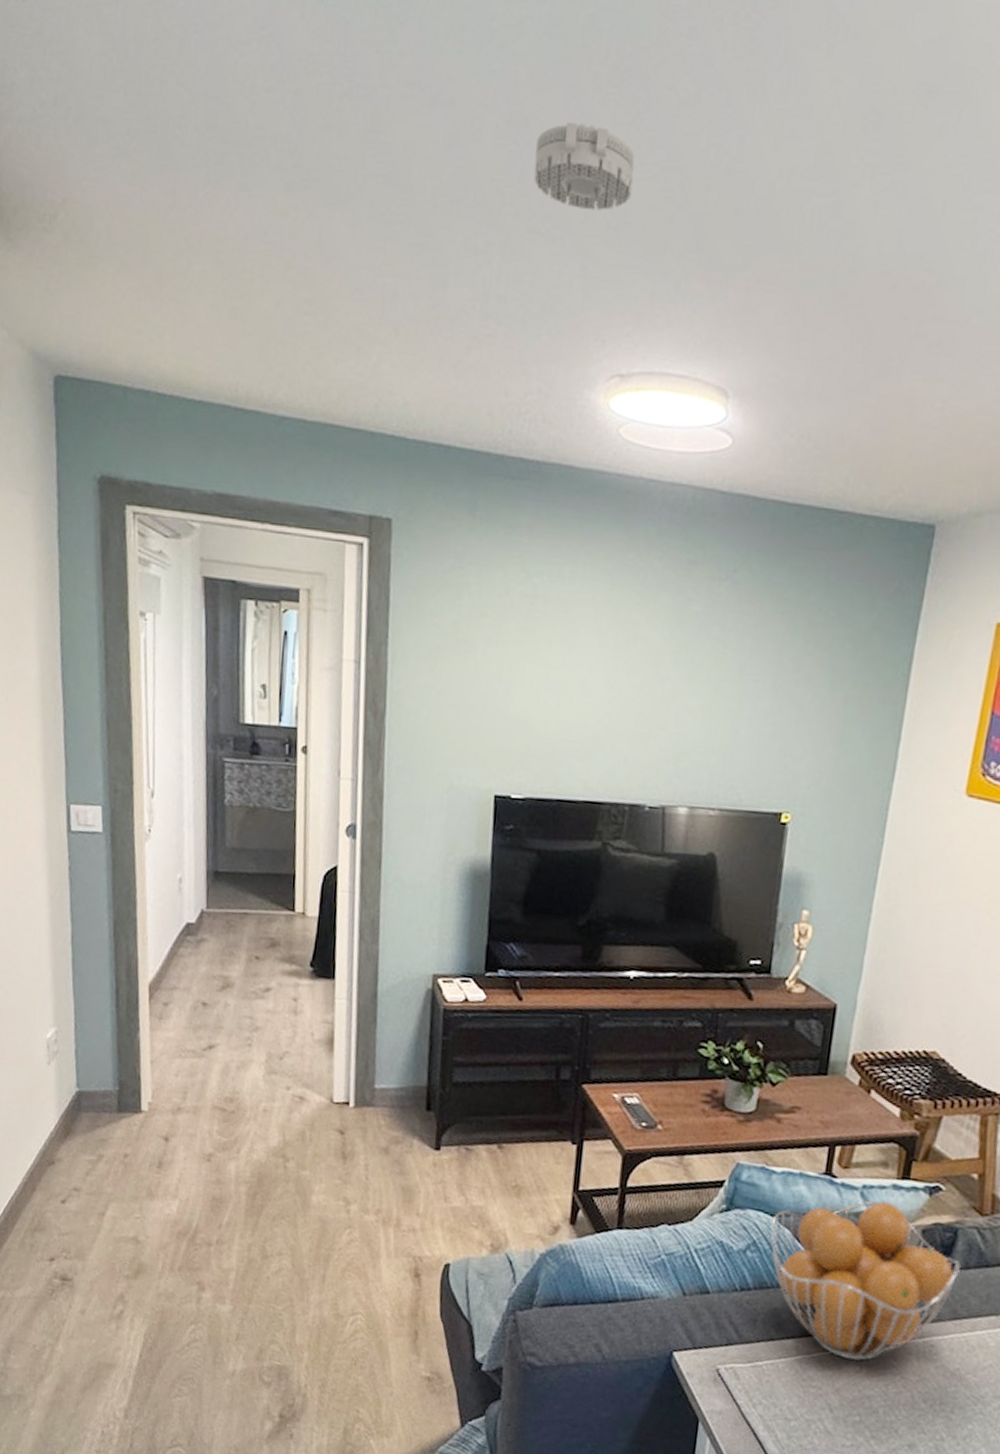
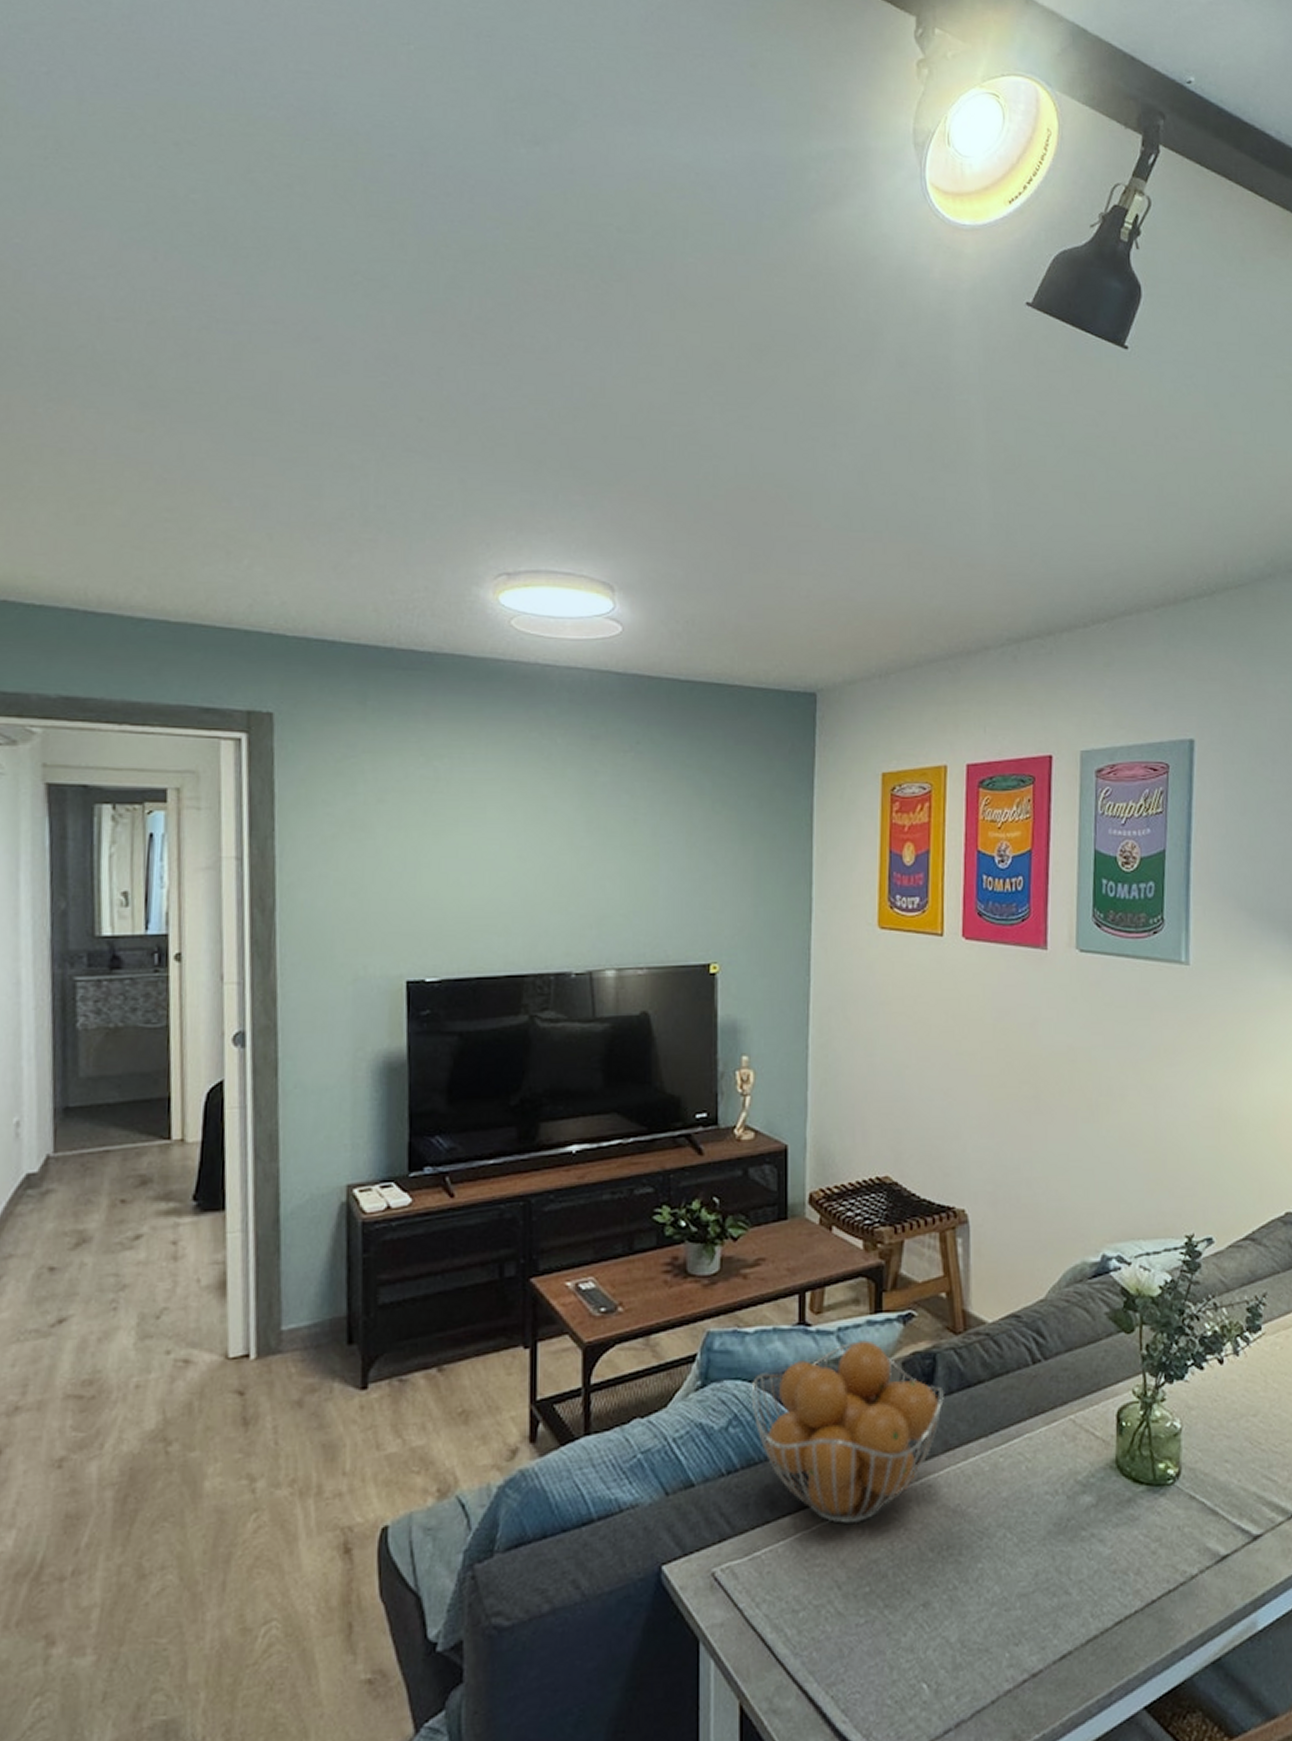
smoke detector: present [534,121,635,211] -> none [406,359,504,434]

